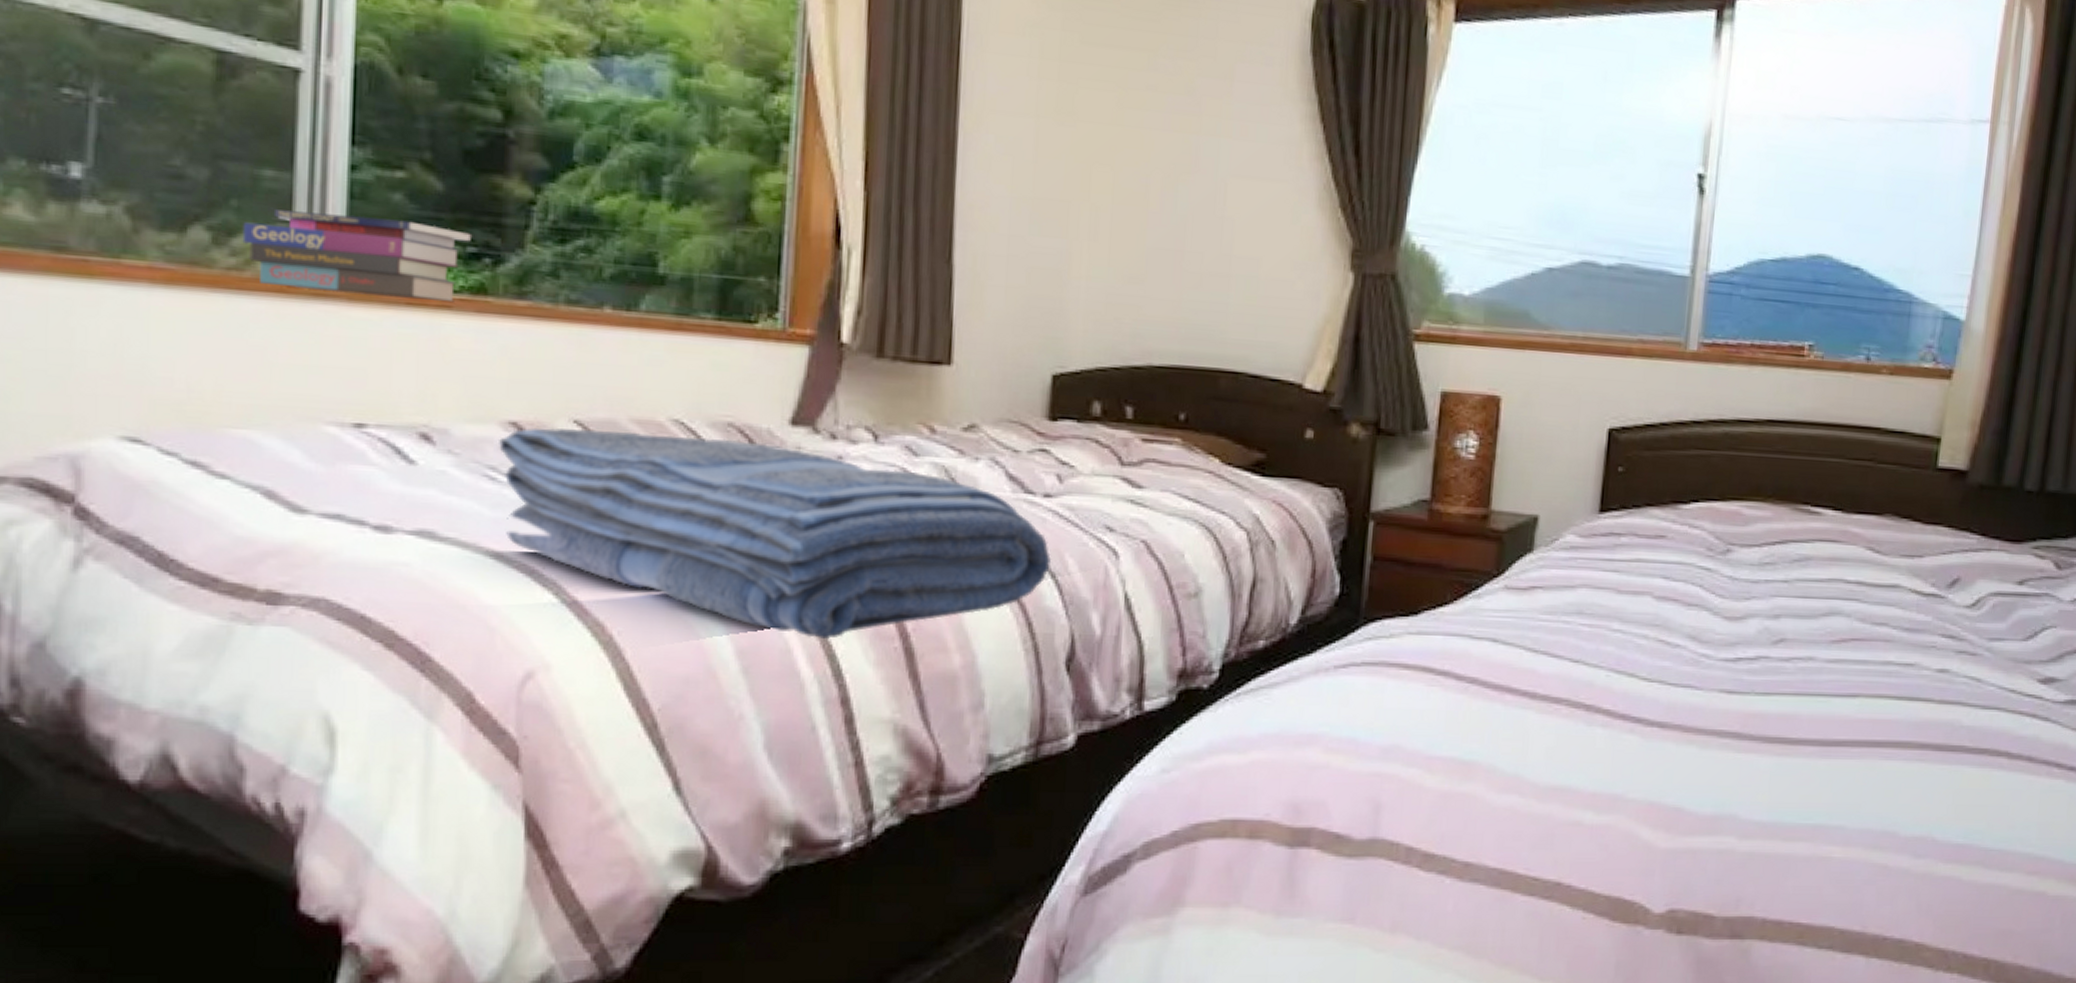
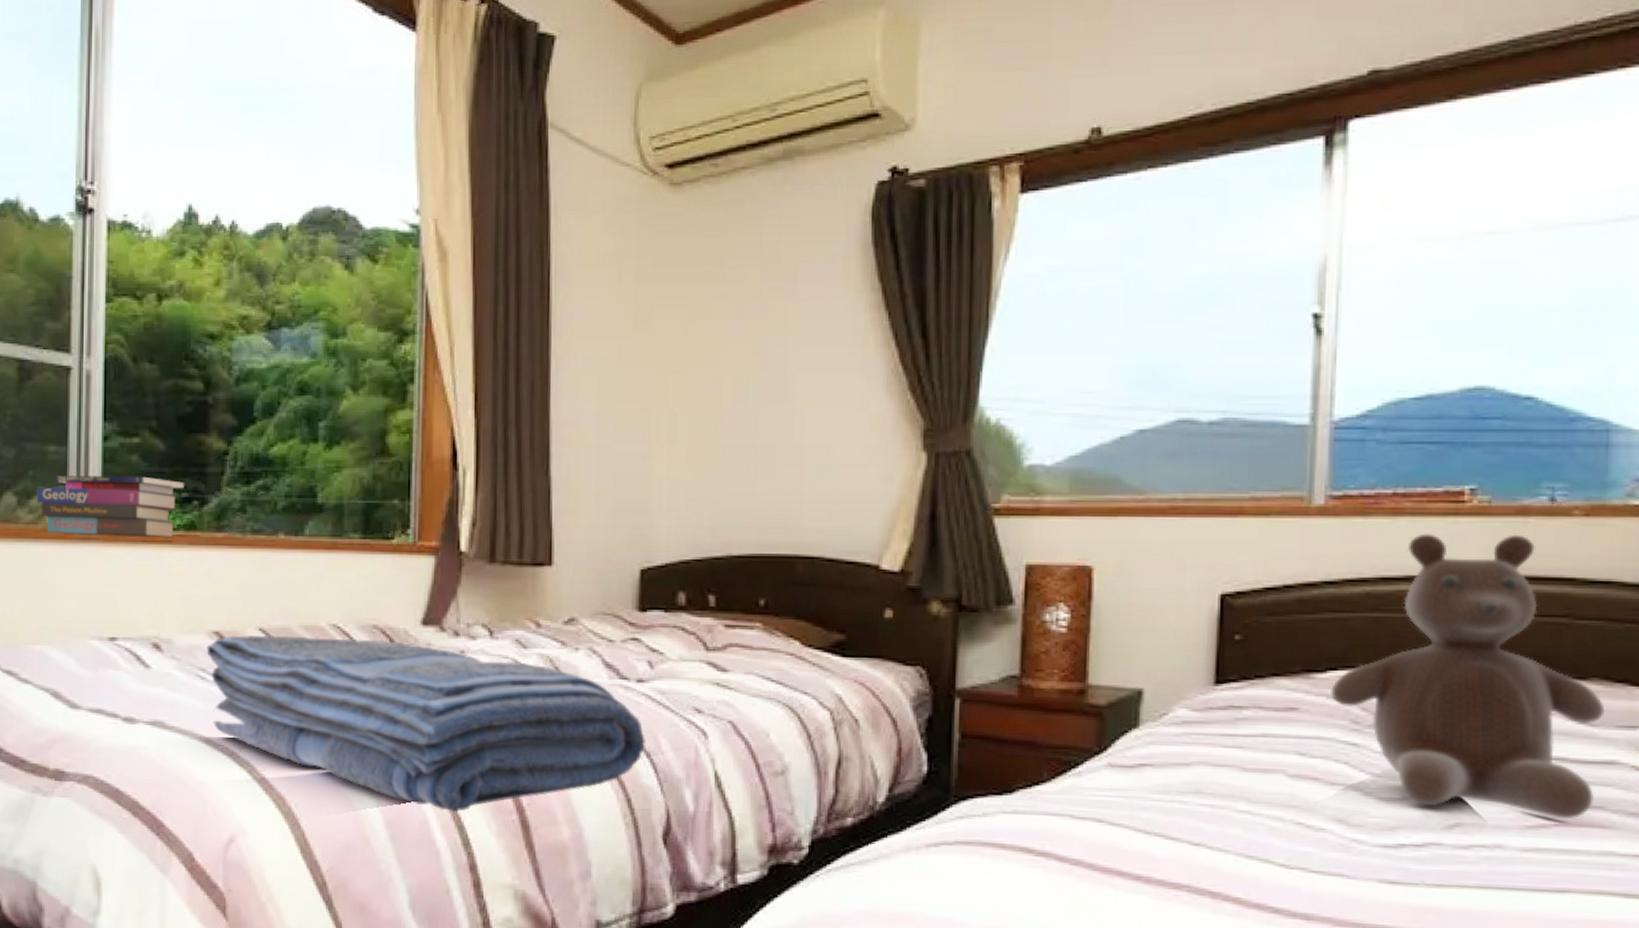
teddy bear: none [1692,382,1893,635] -> present [1331,533,1604,820]

